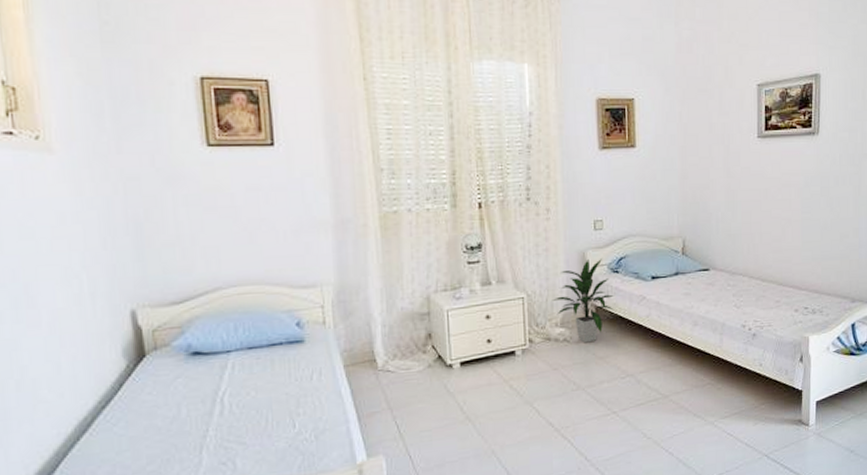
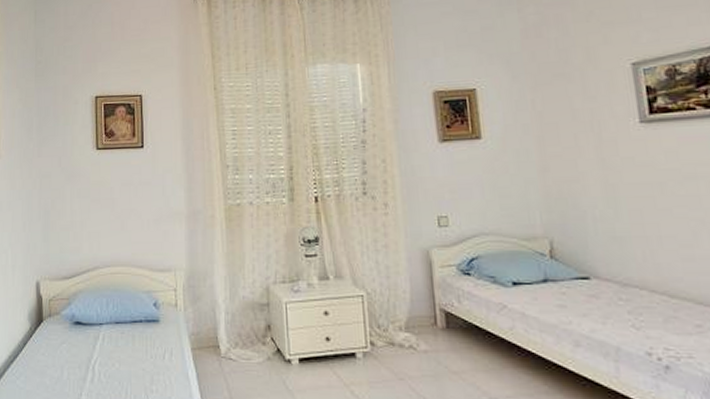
indoor plant: present [552,259,615,343] -> none [394,259,468,353]

